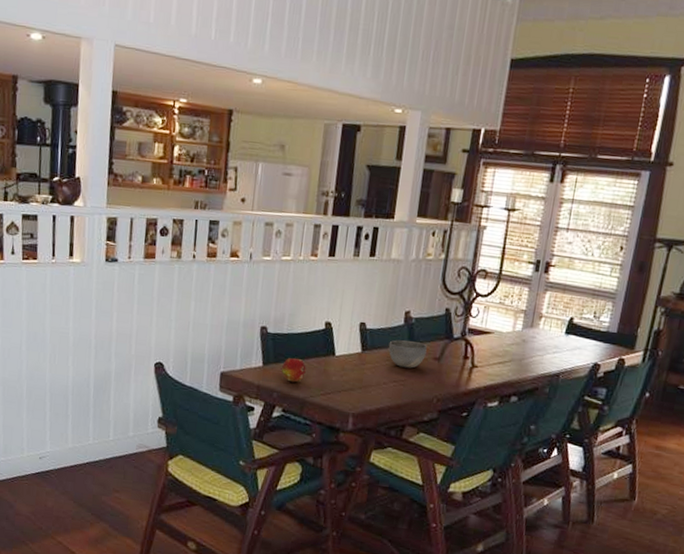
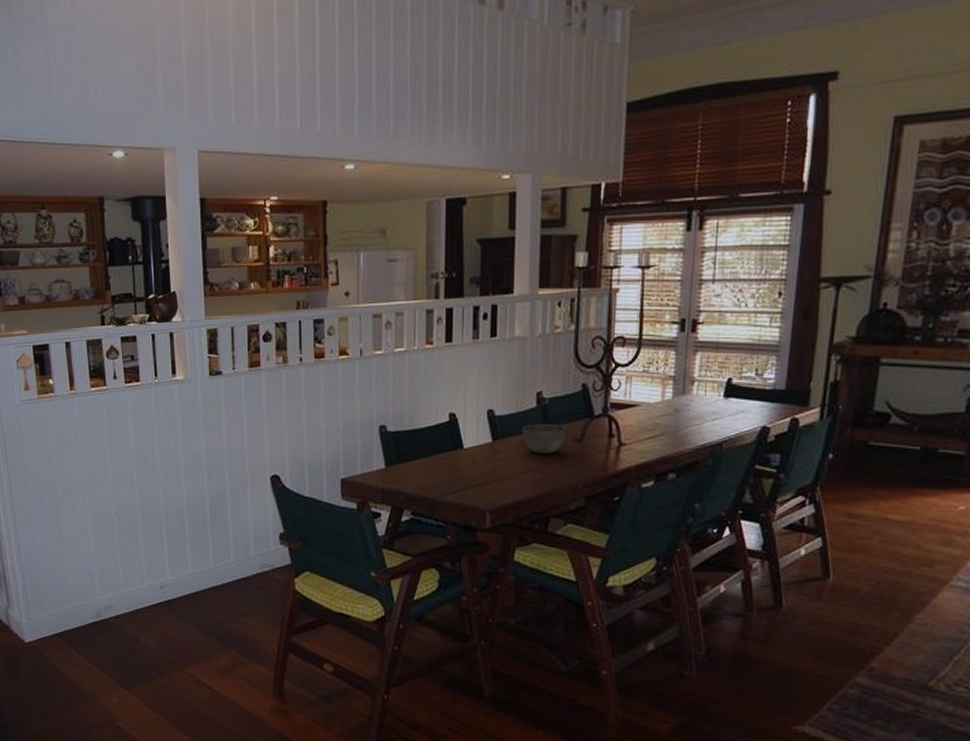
fruit: present [281,357,306,383] -> none [405,455,433,482]

